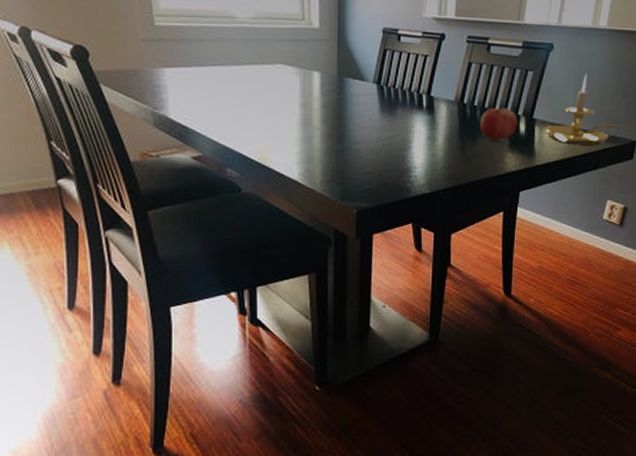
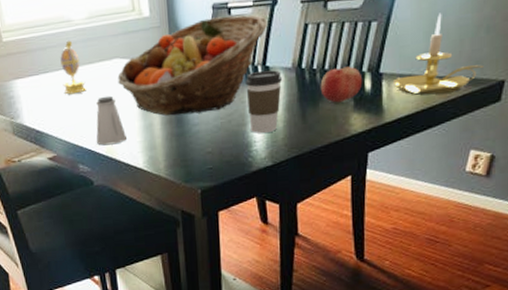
decorative egg: none [218,37,244,93] -> present [60,40,86,95]
saltshaker: none [249,100,283,152] -> present [96,95,126,146]
fruit basket: none [279,40,435,132] -> present [117,14,268,116]
coffee cup: none [410,100,446,160] -> present [245,70,283,133]

